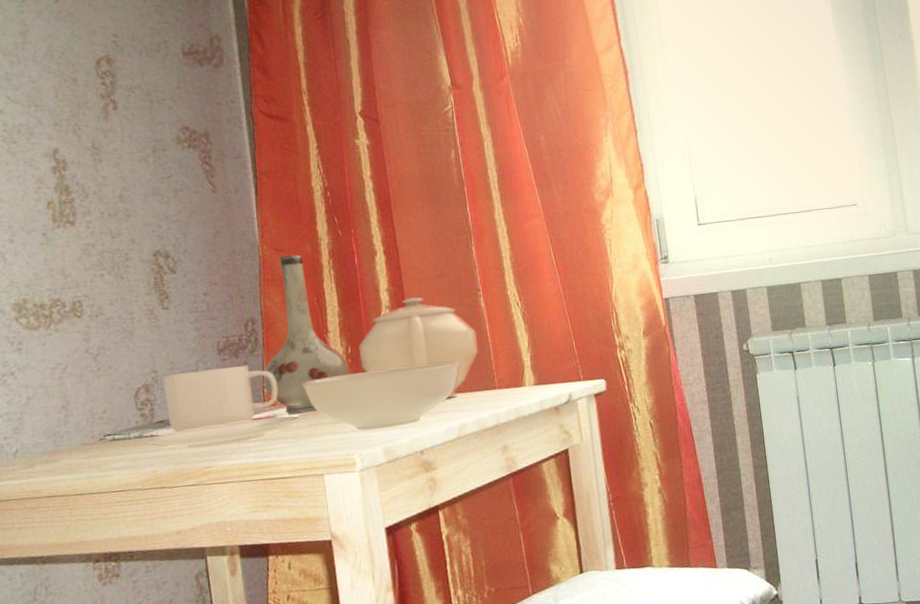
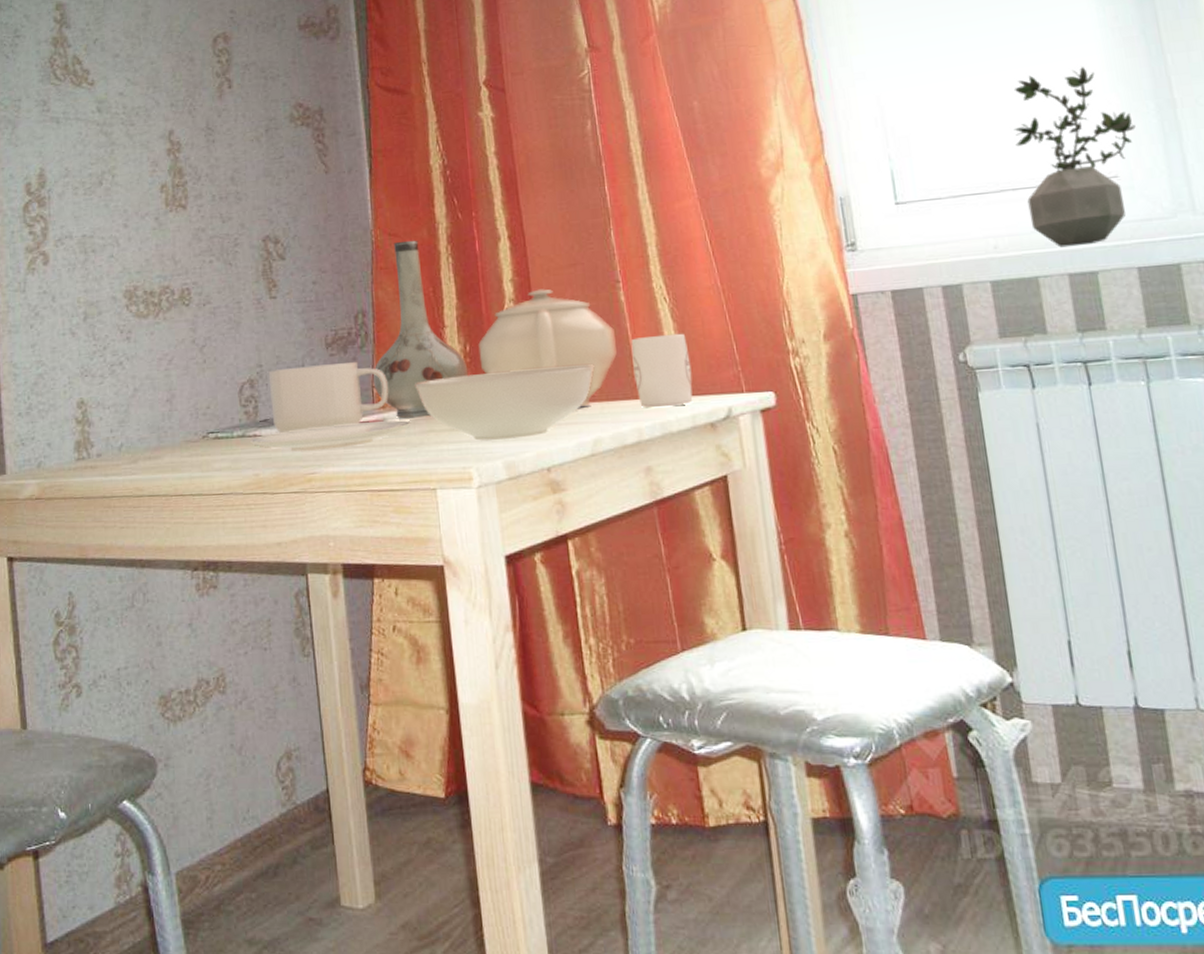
mug: none [489,332,541,397] -> present [631,333,693,408]
potted plant: none [785,117,870,260] -> present [1013,66,1136,248]

